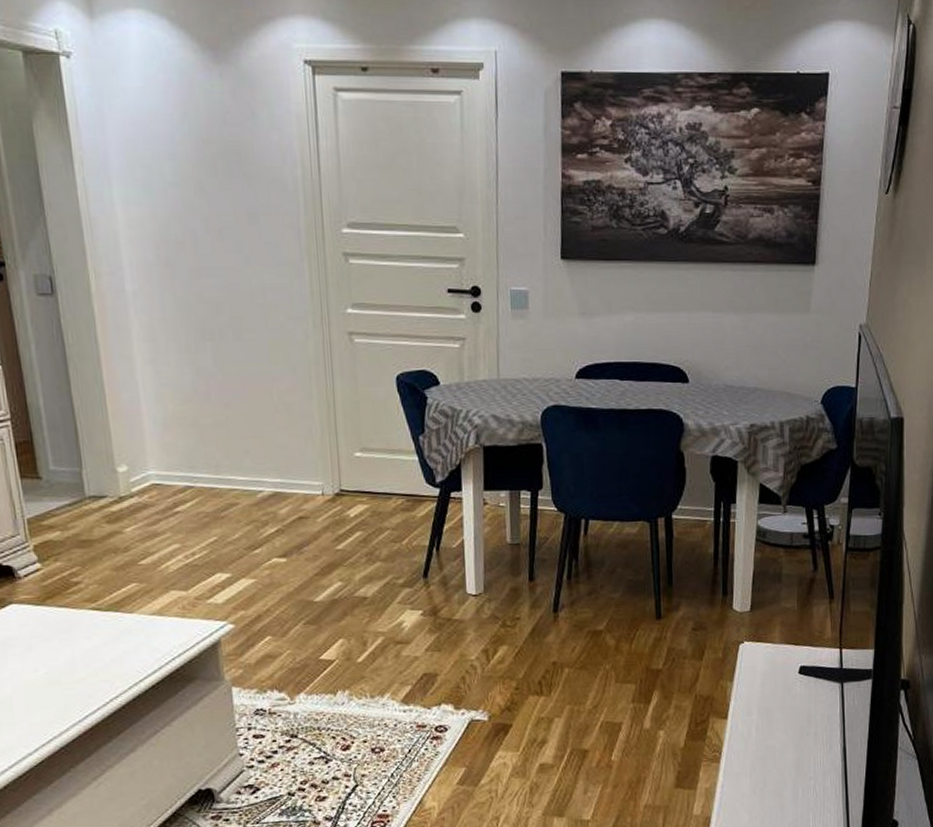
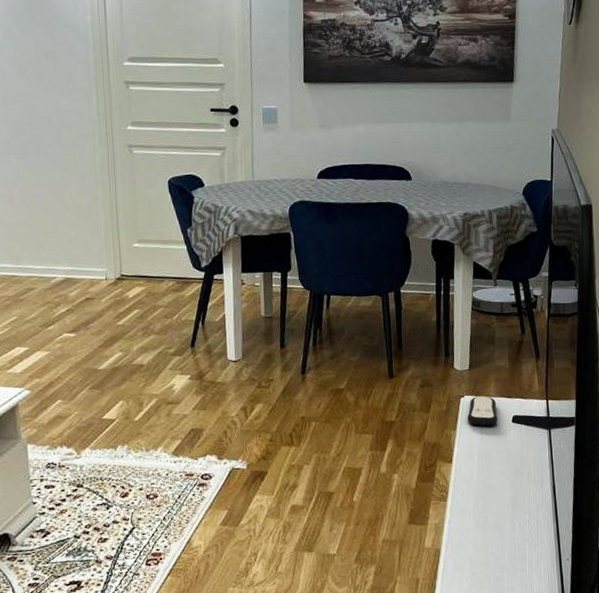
remote control: none [747,642,782,677] -> present [467,396,498,426]

